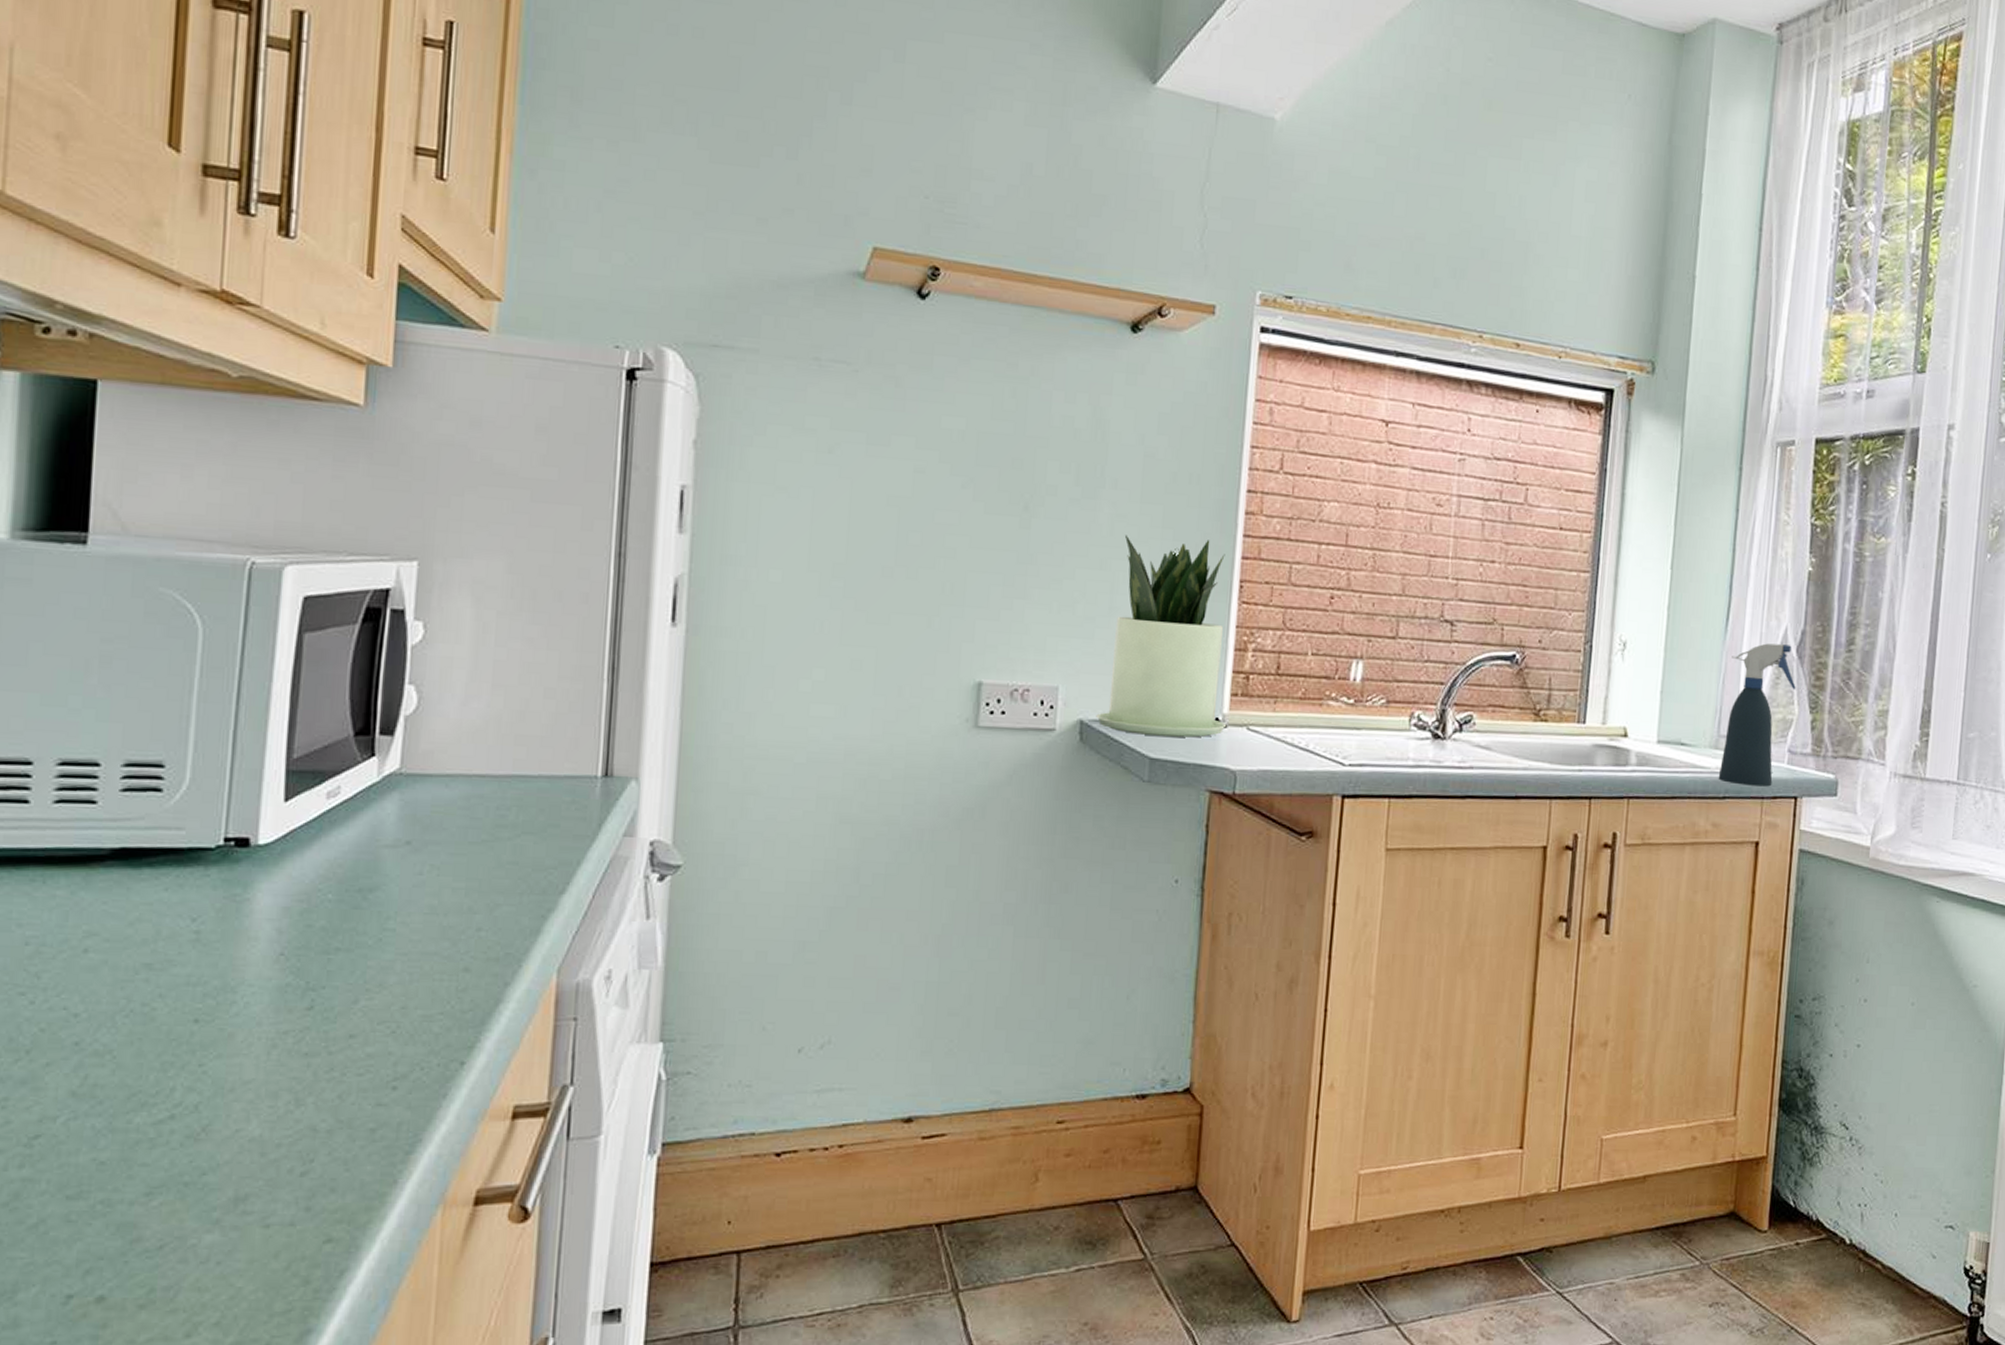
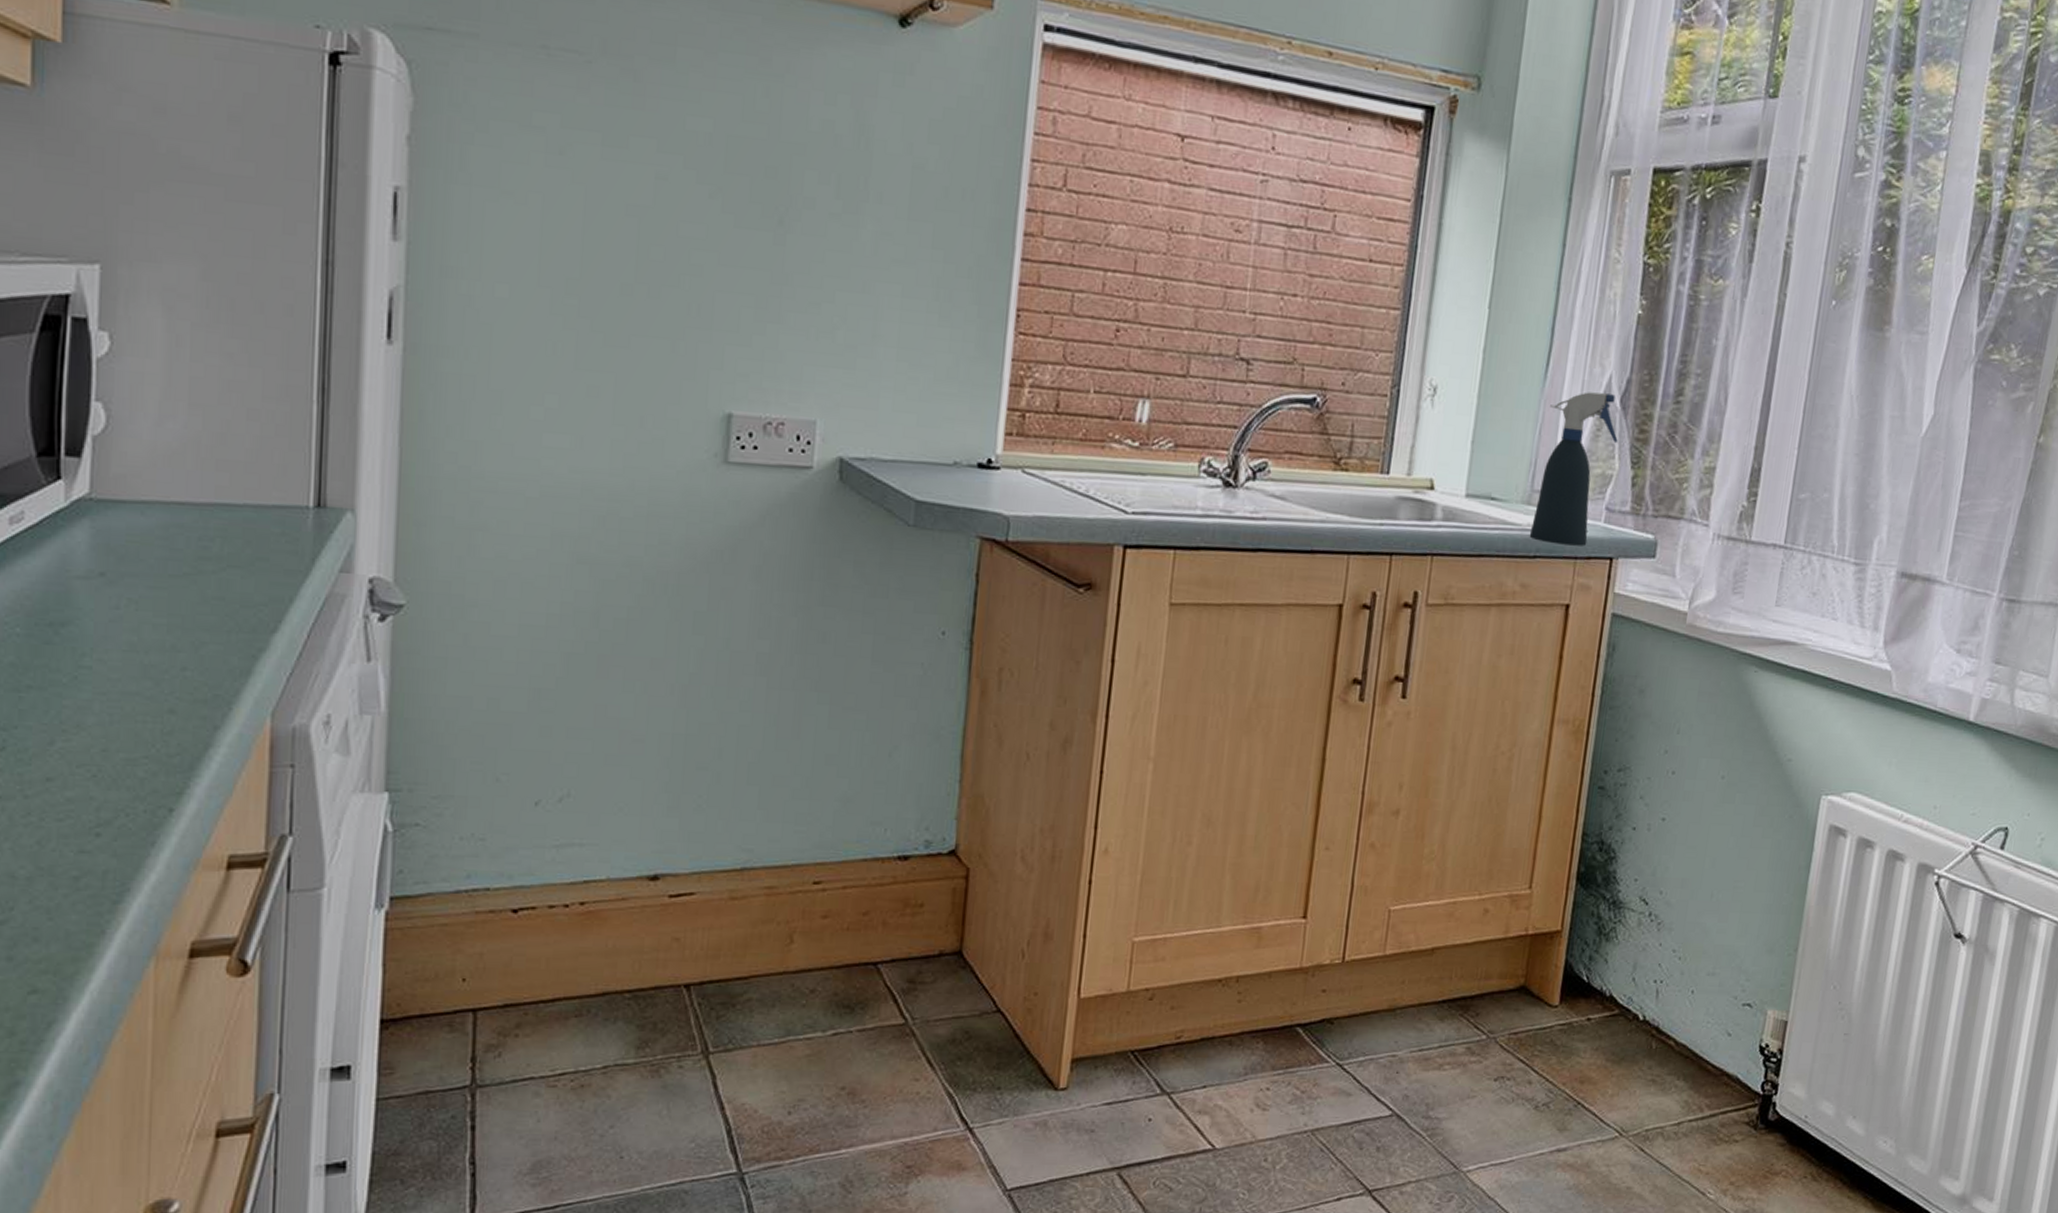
planter: present [1096,535,1227,738] -> none [857,255,1001,480]

